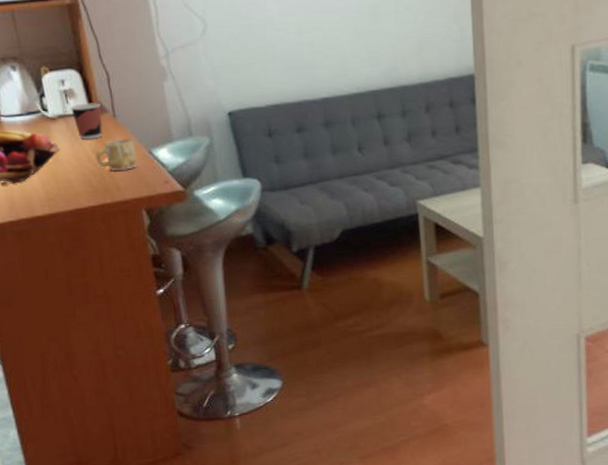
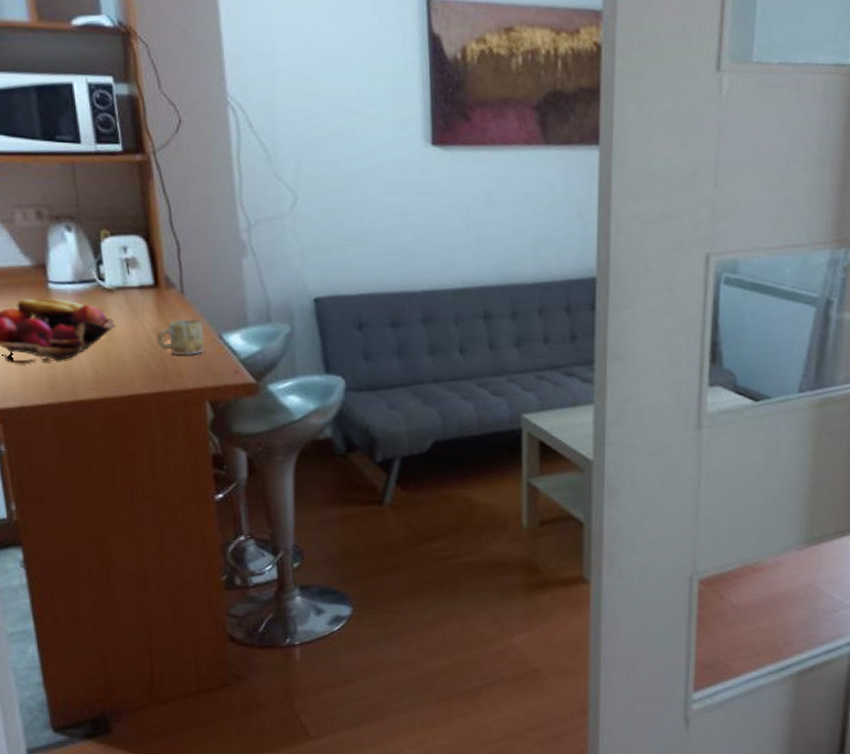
cup: present [70,102,102,141] -> none [131,275,167,318]

